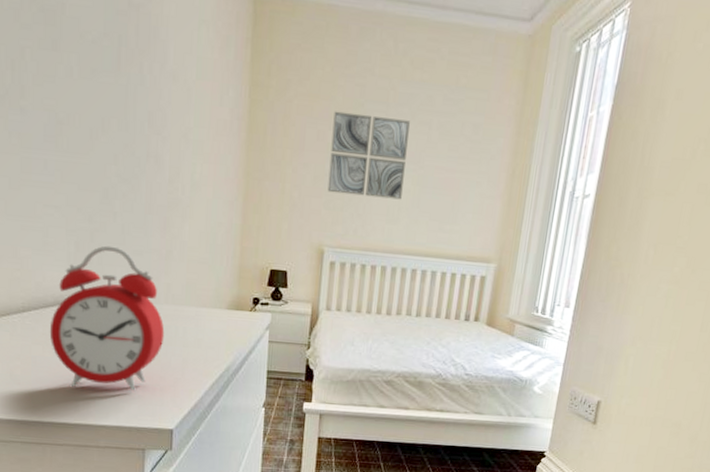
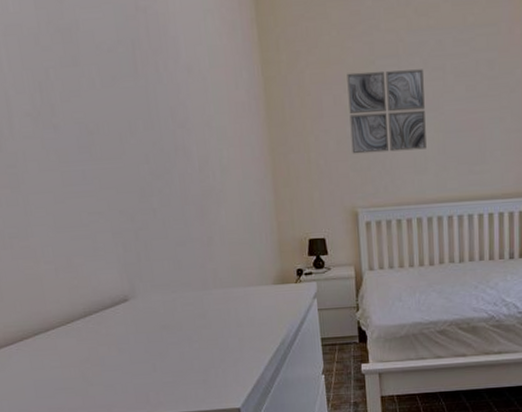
alarm clock: present [49,245,165,391] -> none [111,241,219,381]

